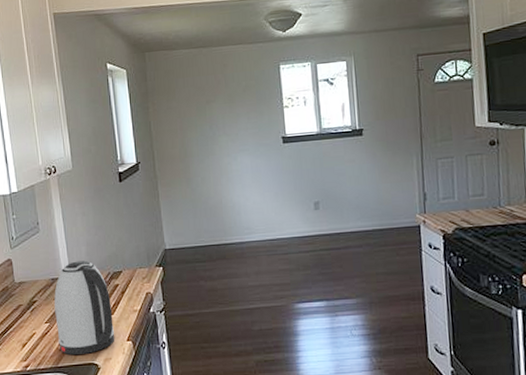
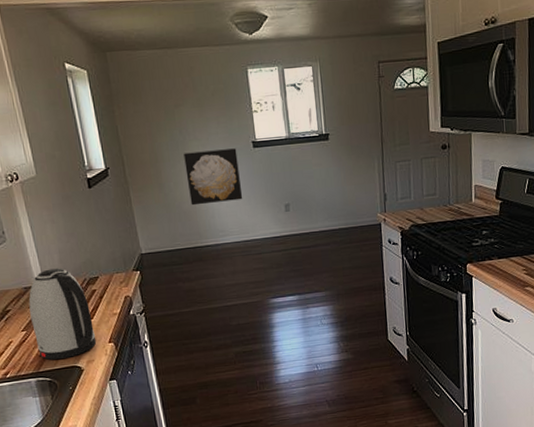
wall art: none [212,144,271,201] -> present [183,148,243,206]

